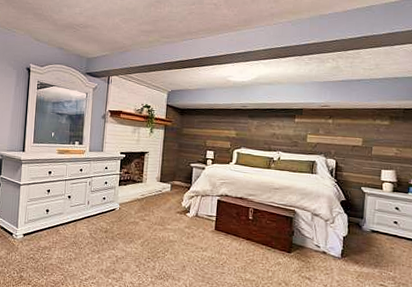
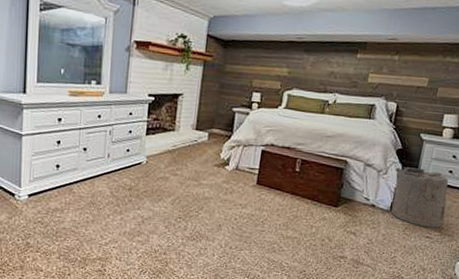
laundry hamper: none [341,217,397,276] -> present [391,167,449,228]

